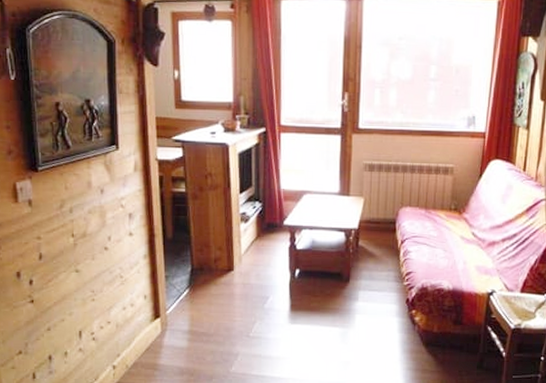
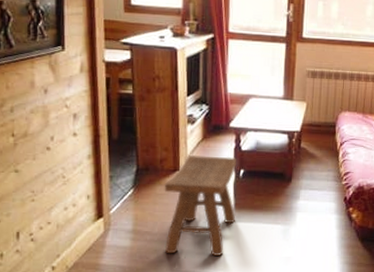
stool: none [219,254,292,358] -> present [164,154,237,256]

